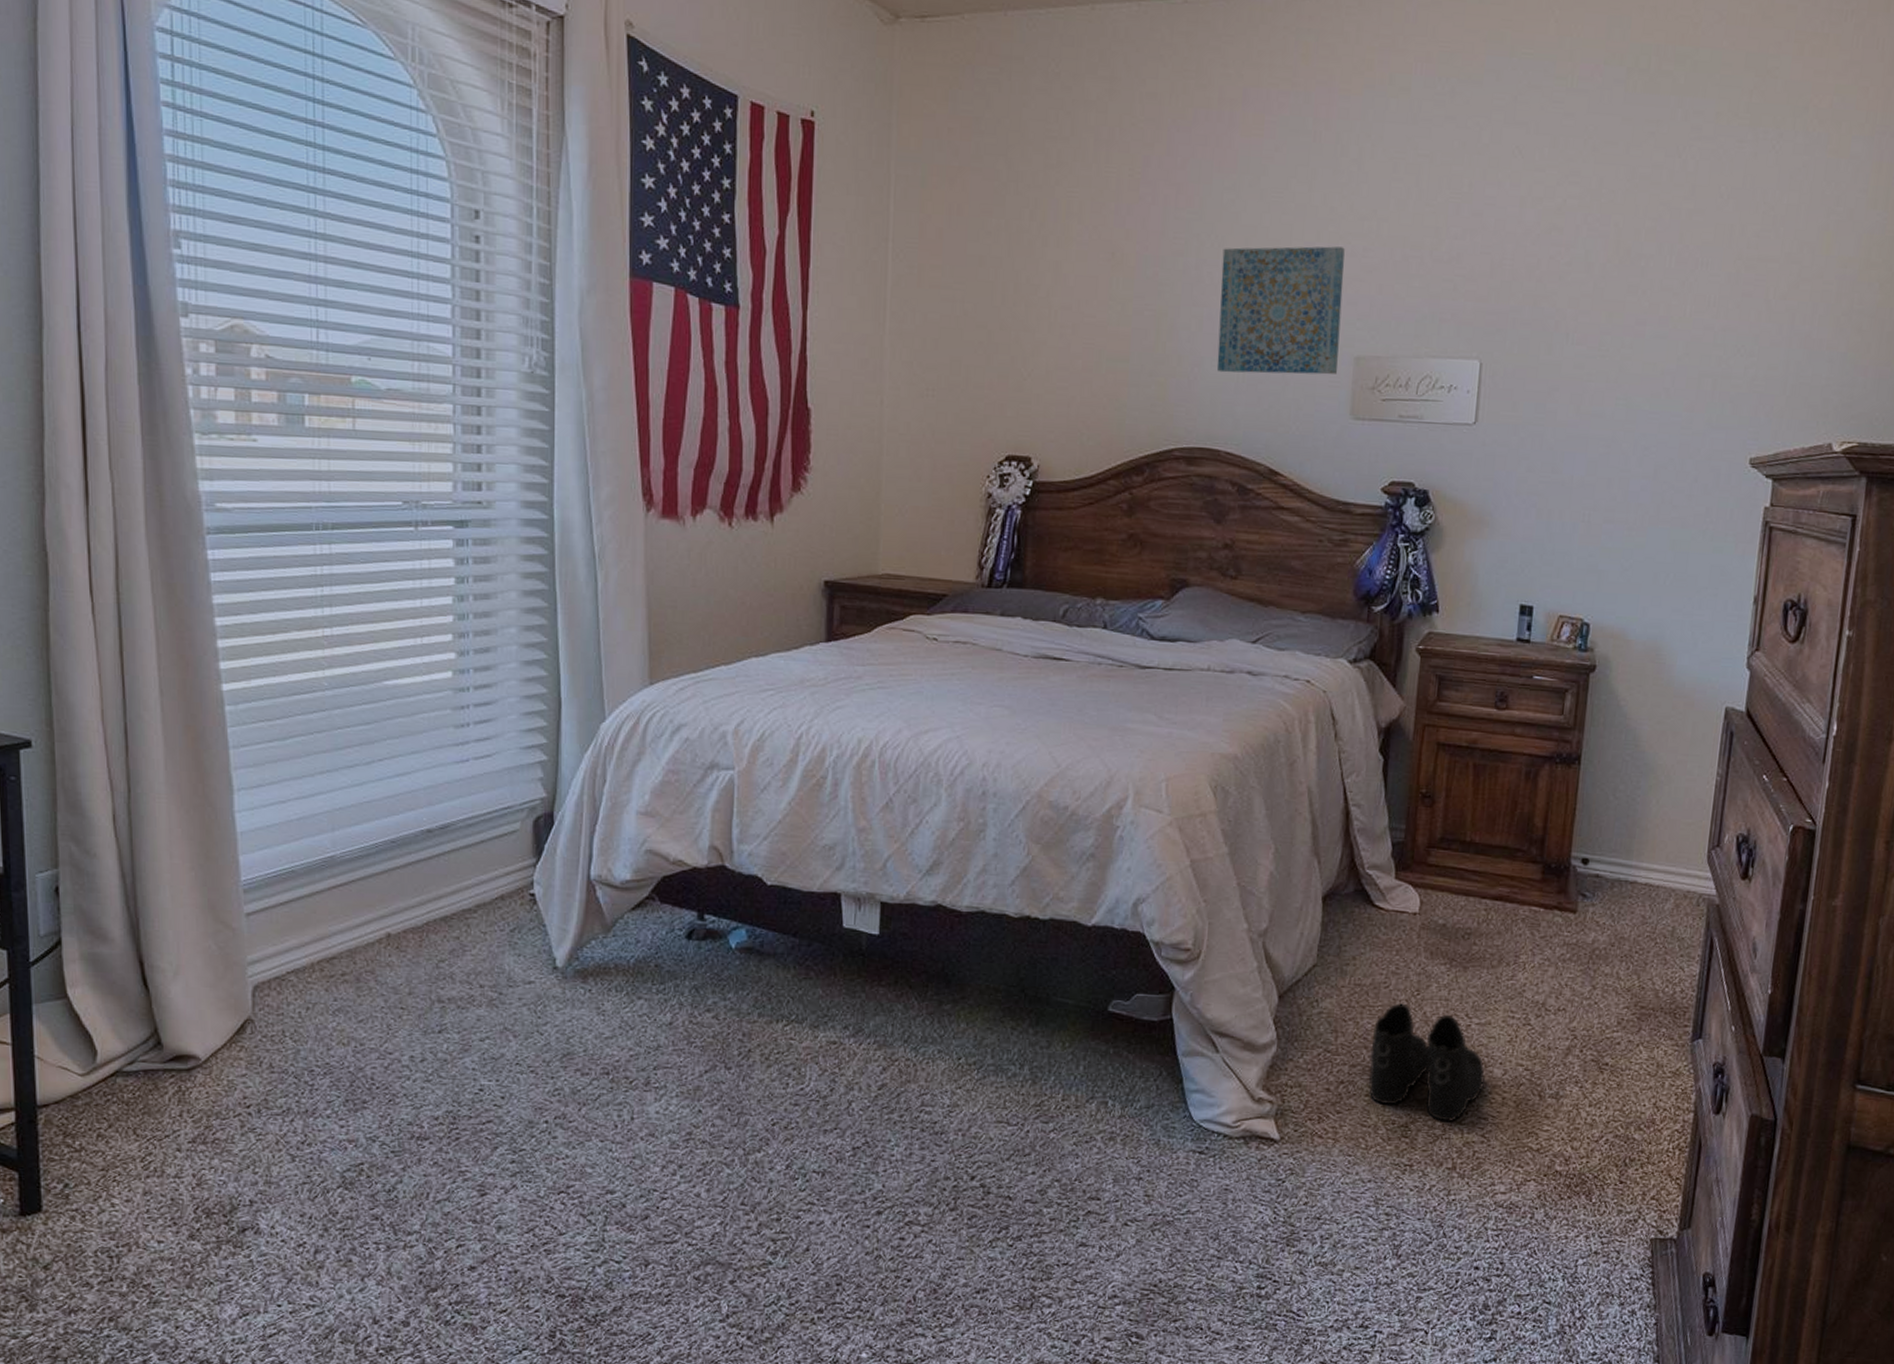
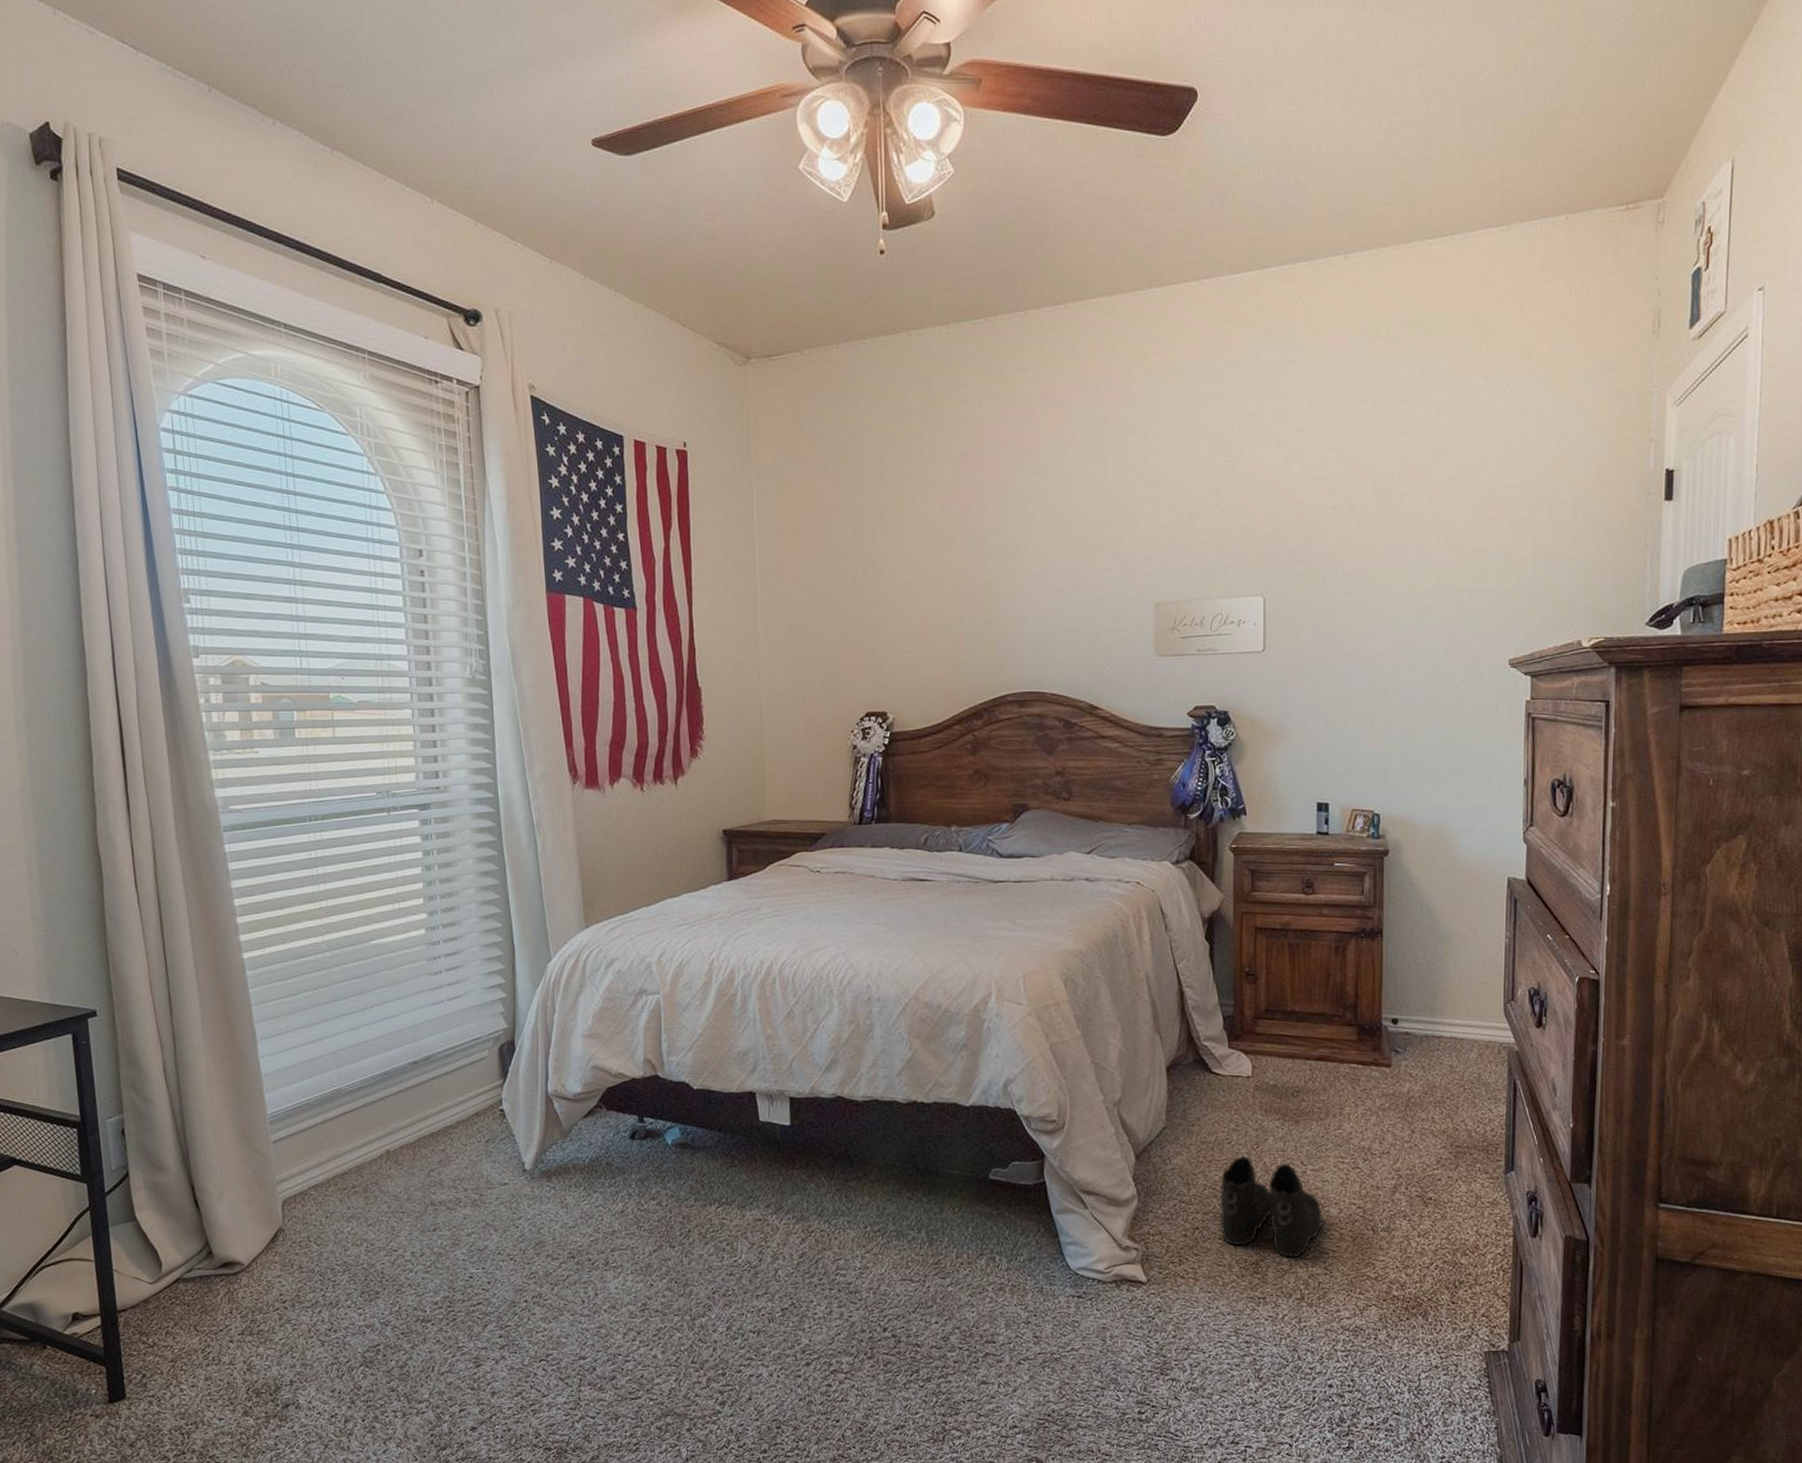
wall art: present [1216,246,1345,375] -> none [1035,512,1141,627]

